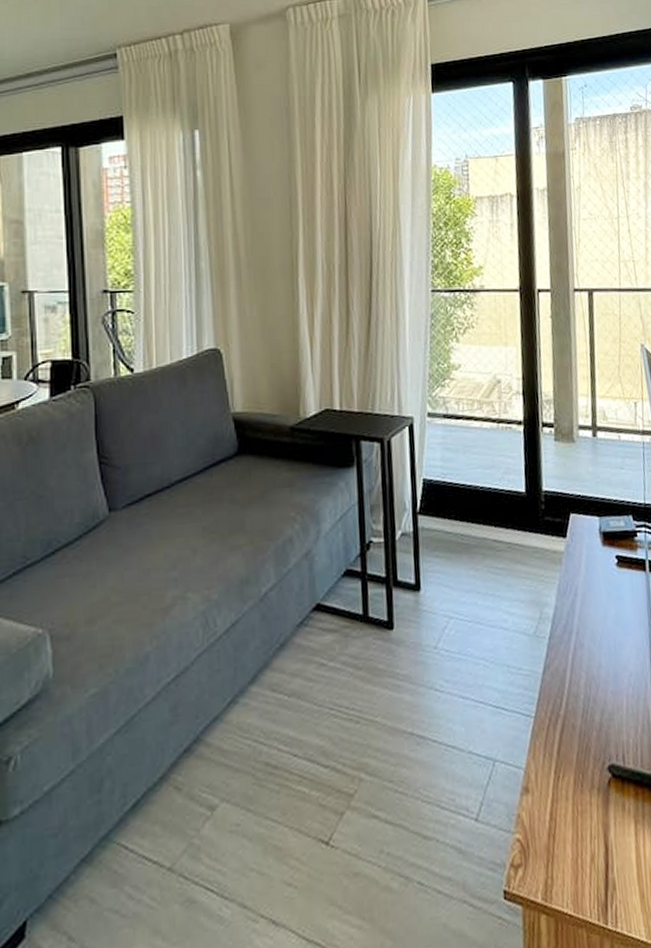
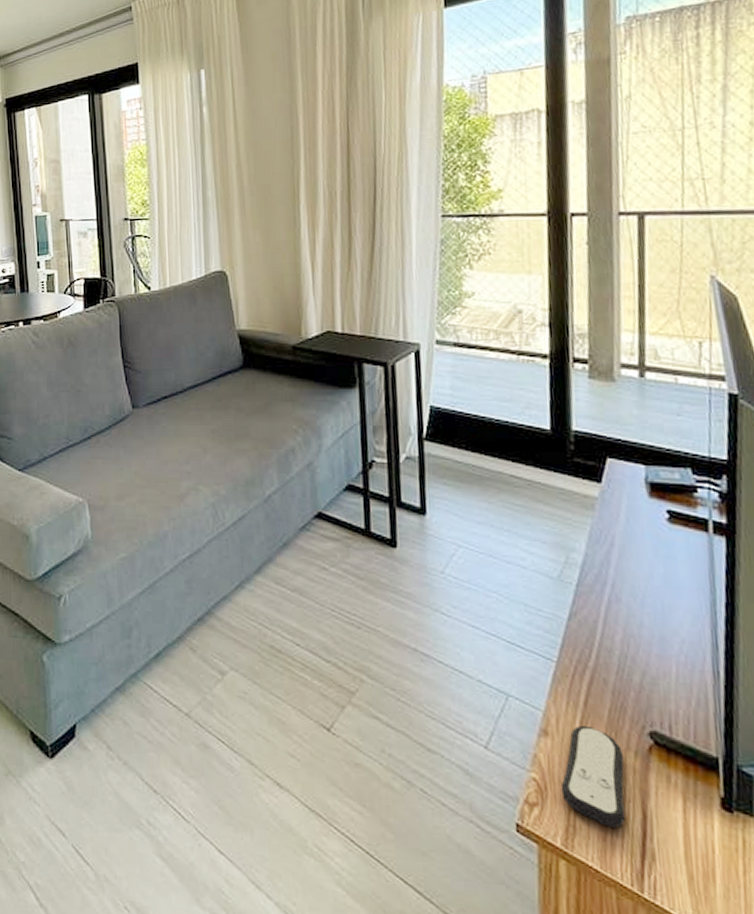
remote control: none [540,773,592,869] -> present [560,725,625,829]

